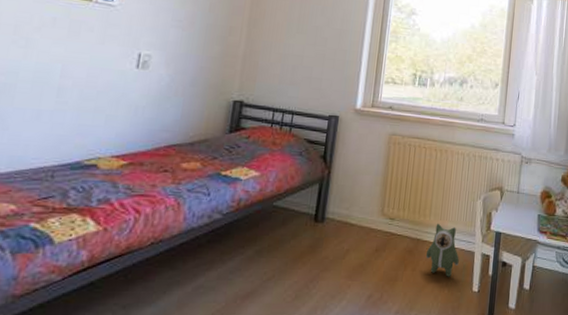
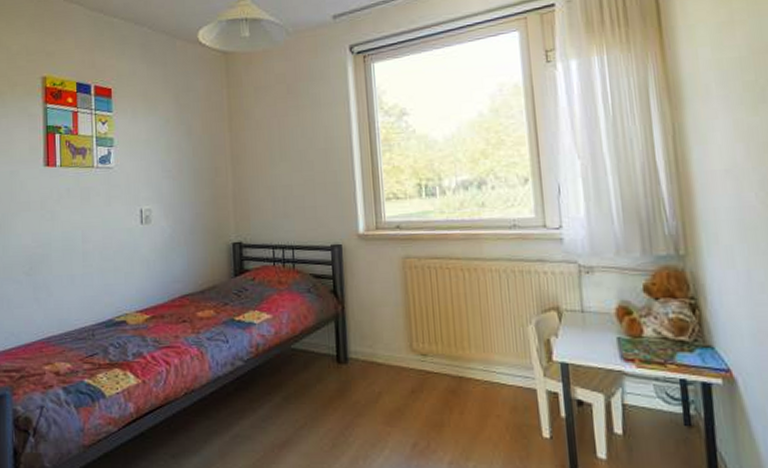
plush toy: present [425,223,459,277] -> none [473,356,518,421]

